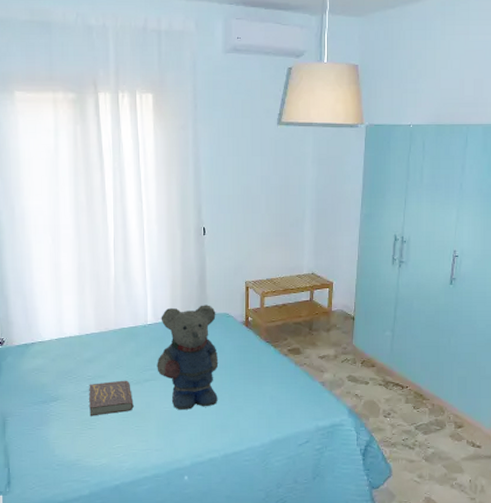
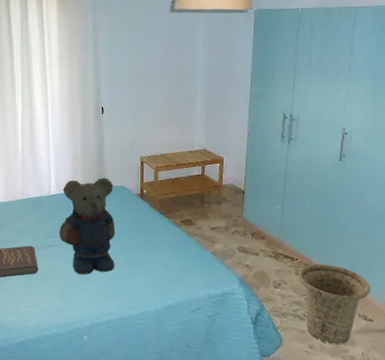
basket: none [408,391,479,473] -> present [298,264,371,345]

